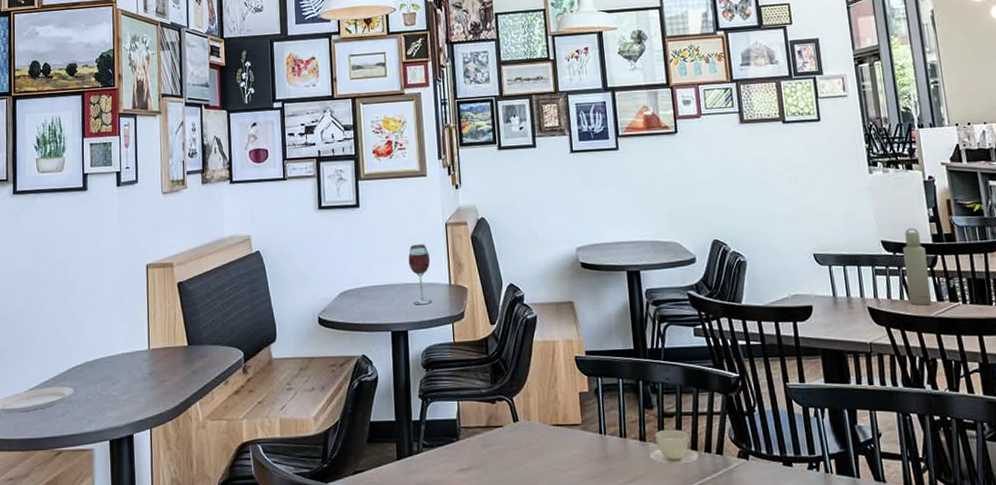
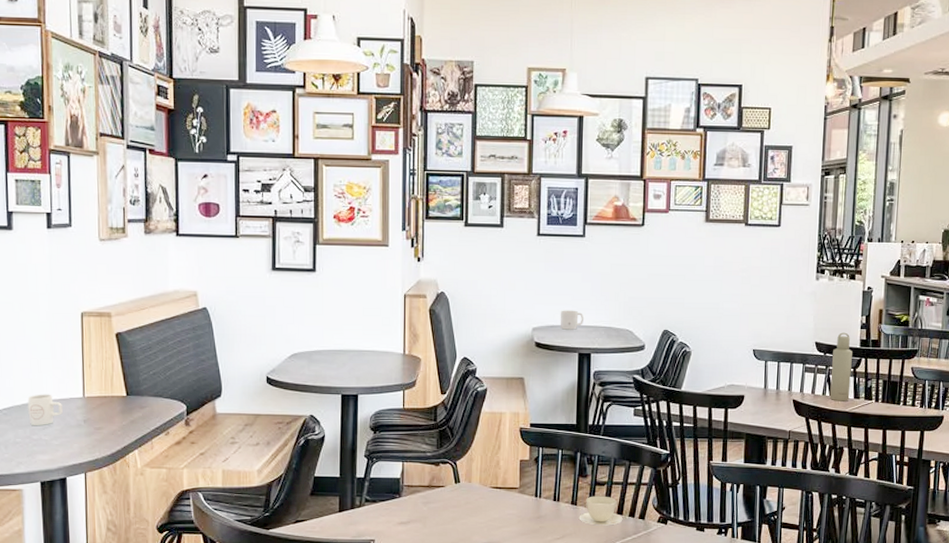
mug: none [98,348,130,382] -> present [27,394,63,426]
wineglass: present [408,244,432,305] -> none [363,313,386,372]
mug: none [602,226,629,247] -> present [560,310,584,330]

